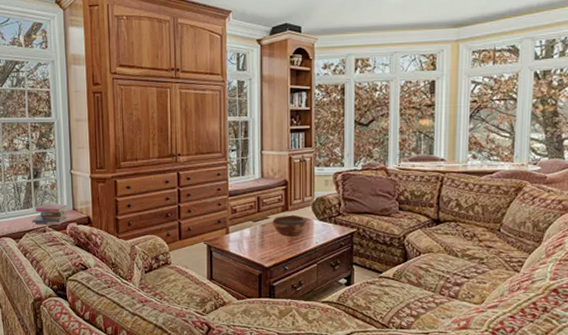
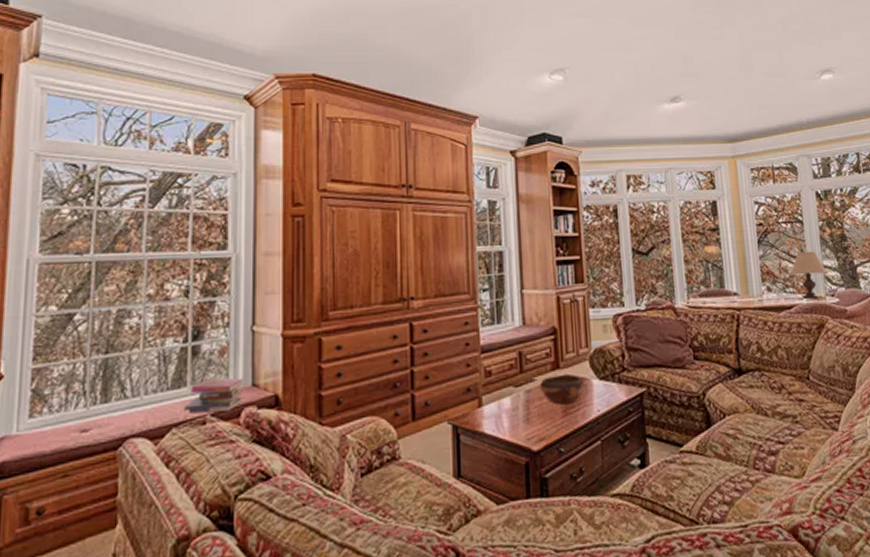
table lamp: none [497,125,533,168] -> present [791,251,827,301]

